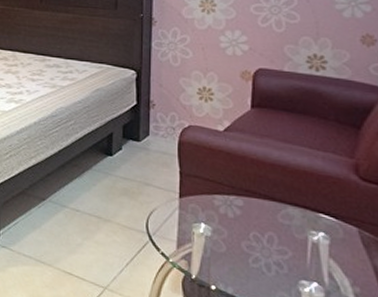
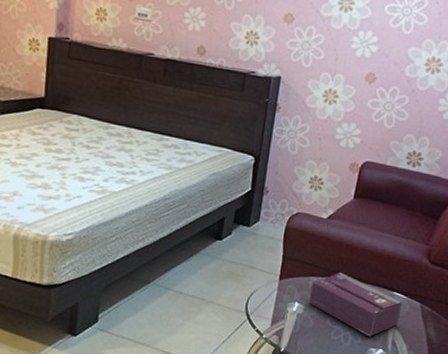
tissue box: none [217,189,333,267] -> present [309,272,402,337]

